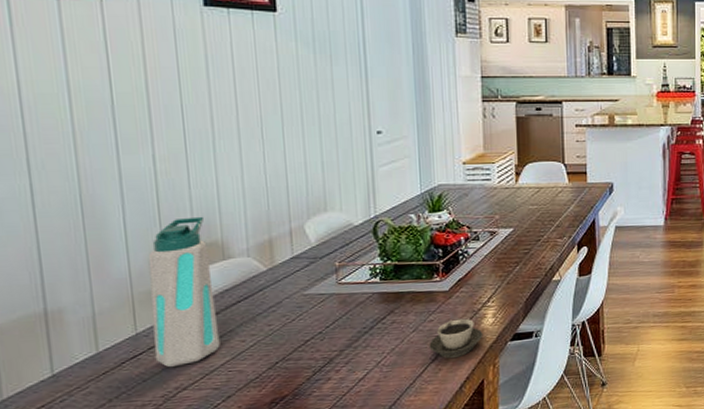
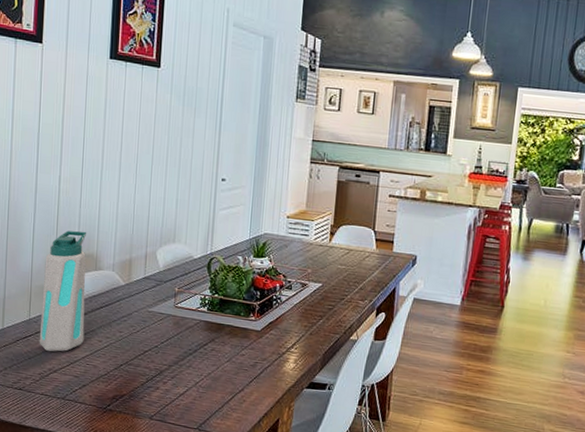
cup: present [429,318,484,359] -> none [238,358,284,394]

